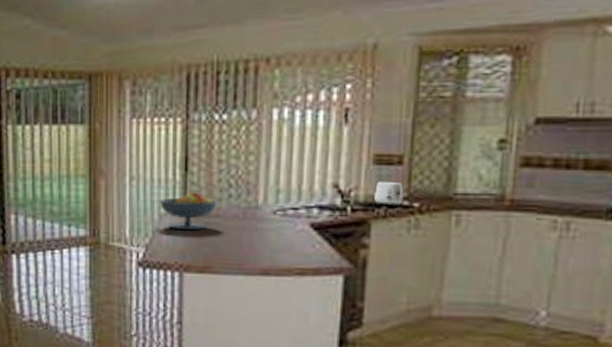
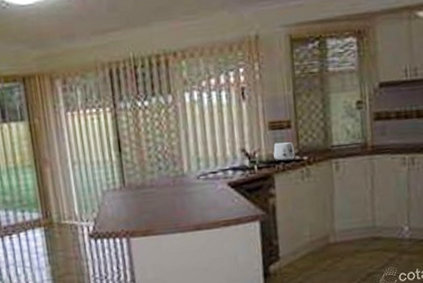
fruit bowl: present [158,192,219,231] -> none [100,168,151,203]

